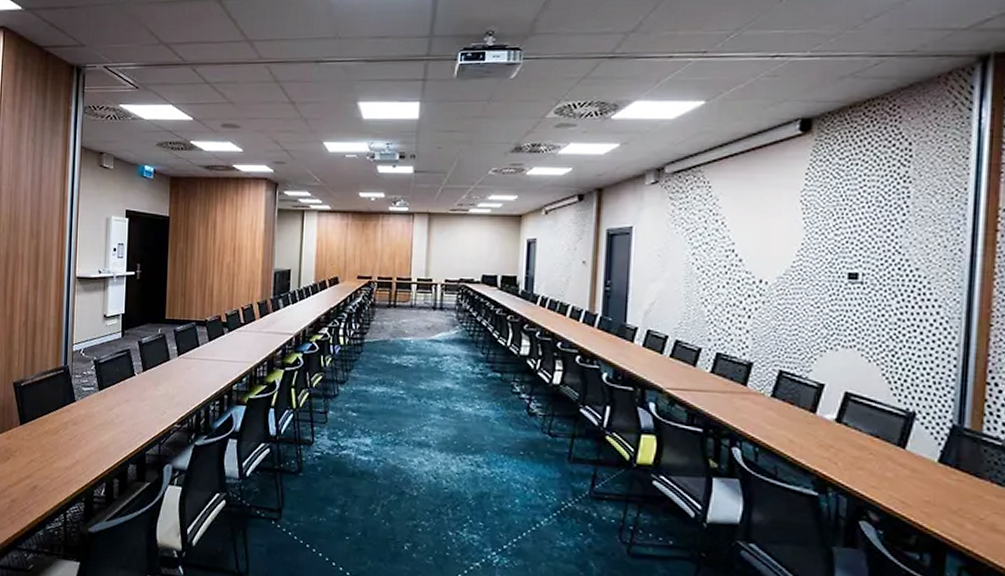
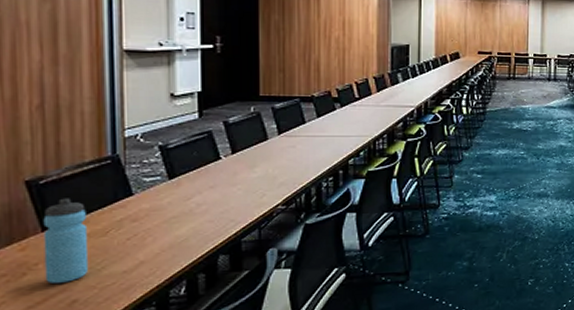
water bottle: none [19,399,46,470] -> present [43,198,89,285]

